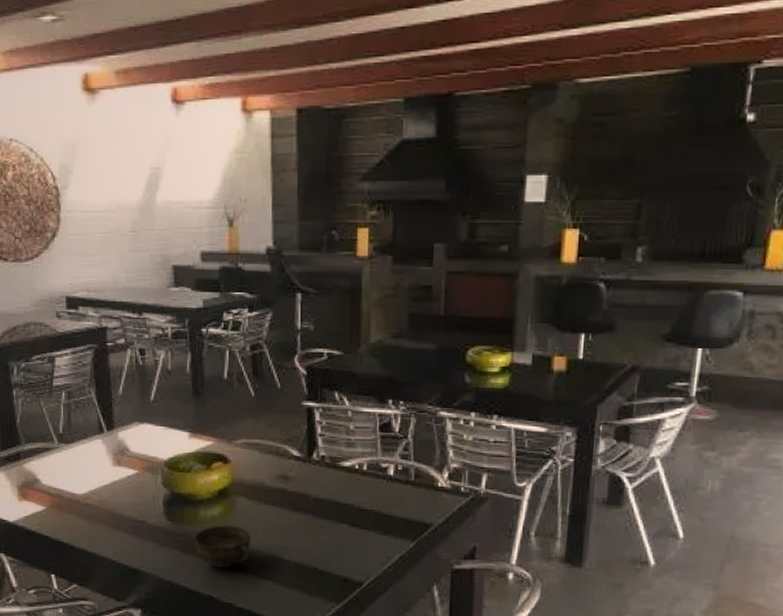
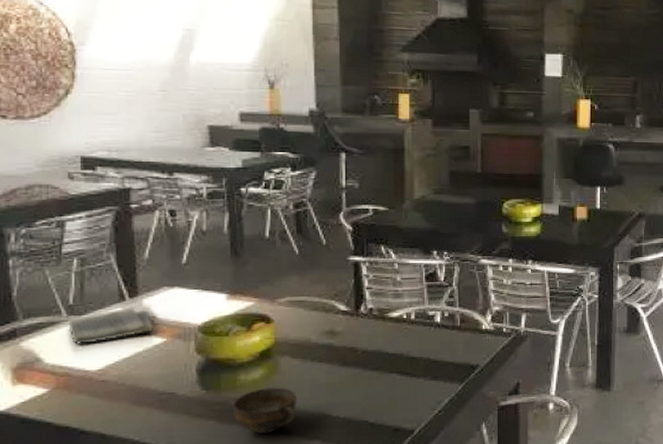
dish towel: none [59,439,126,470] -> present [68,307,153,345]

